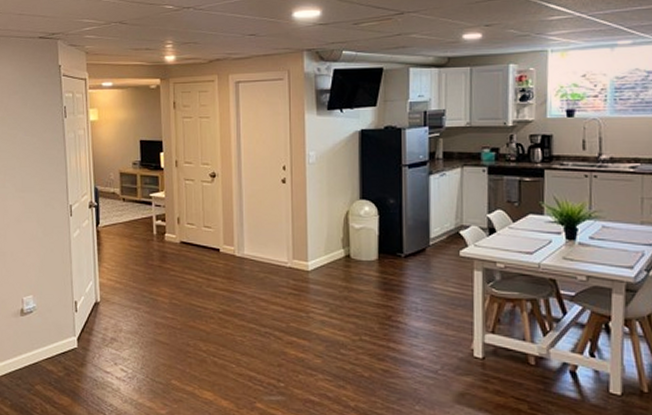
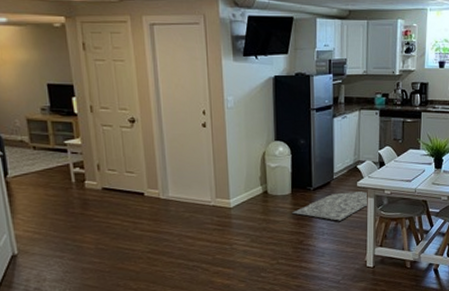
rug: none [379,262,475,296] -> present [292,191,368,221]

